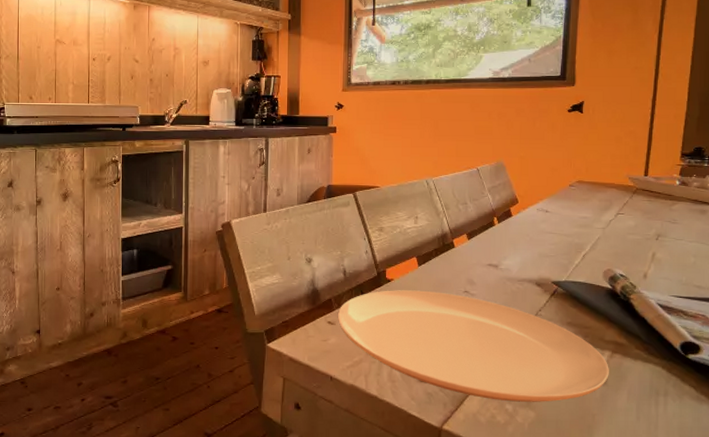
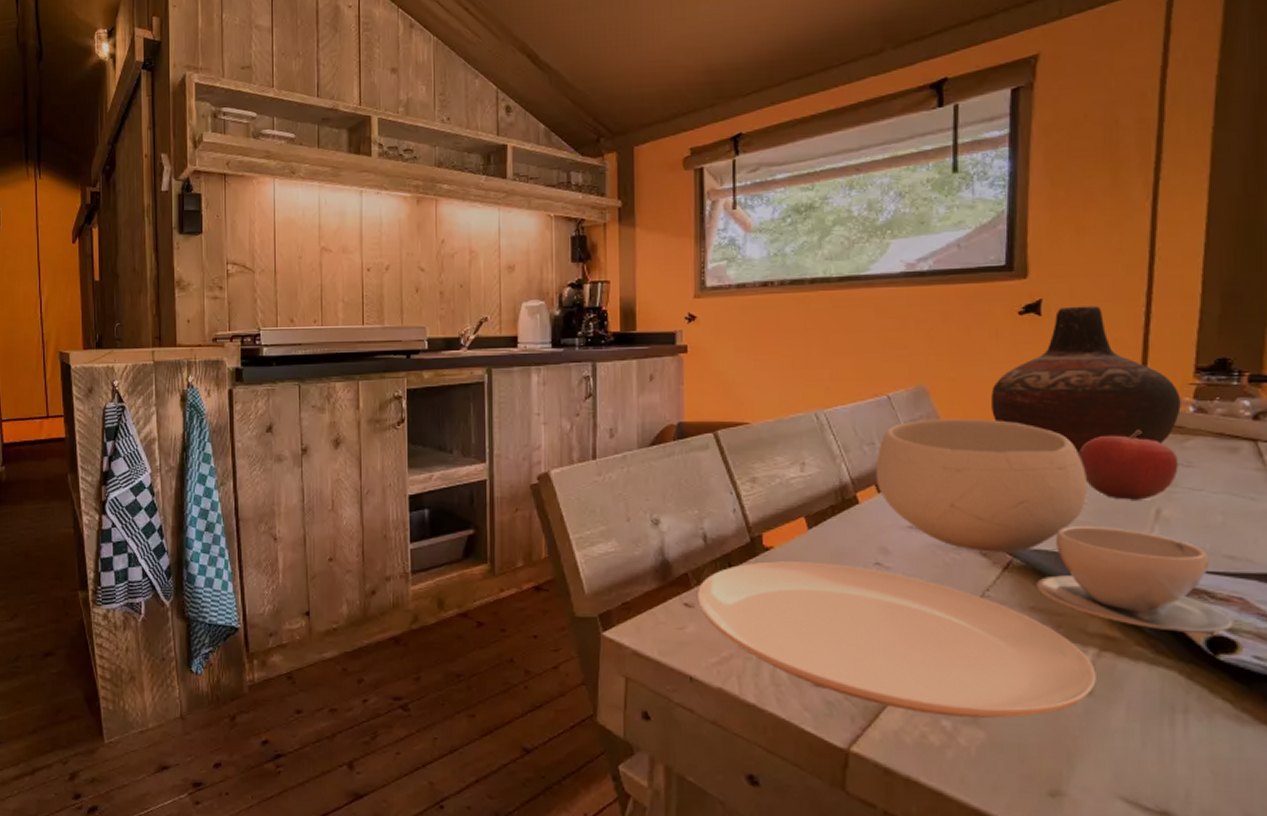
bowl: none [467,186,608,283] -> present [876,418,1087,553]
vase: none [547,107,671,214] -> present [991,305,1181,456]
teacup: none [573,265,698,341] -> present [1036,526,1233,634]
fruit: none [604,197,668,246] -> present [1079,430,1179,500]

